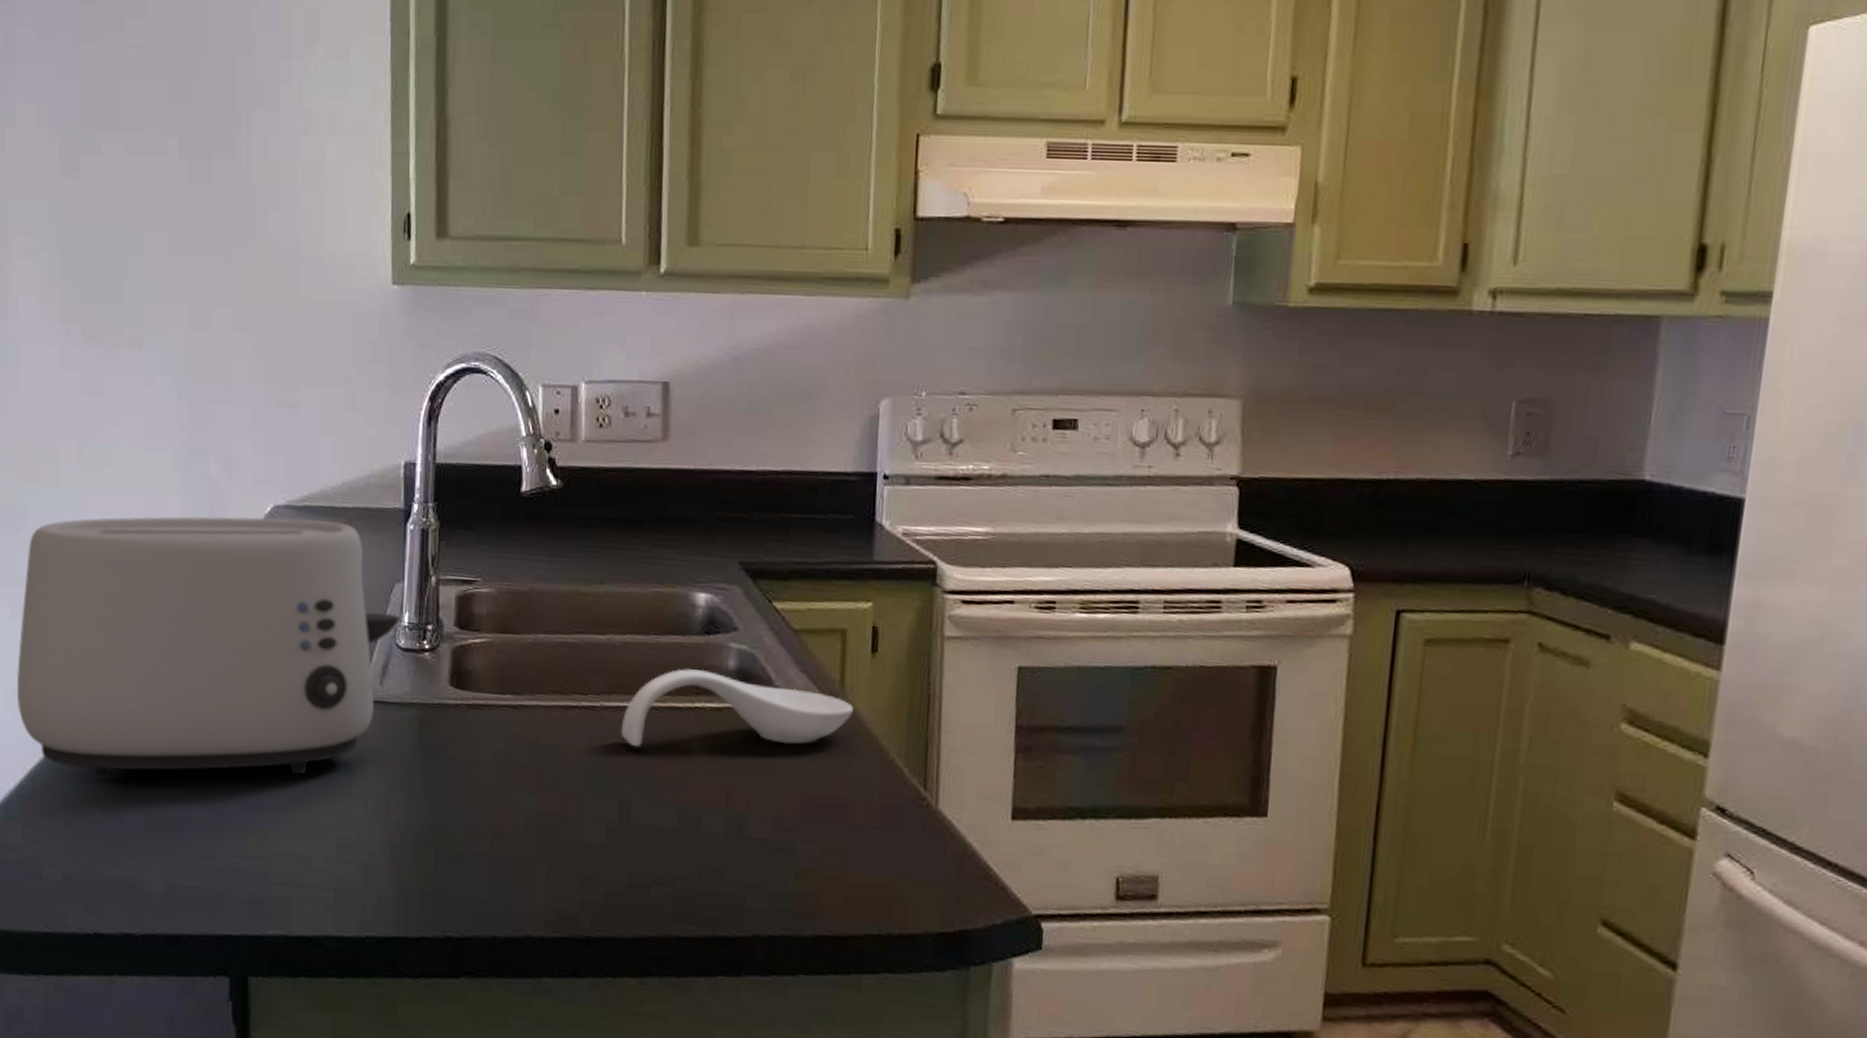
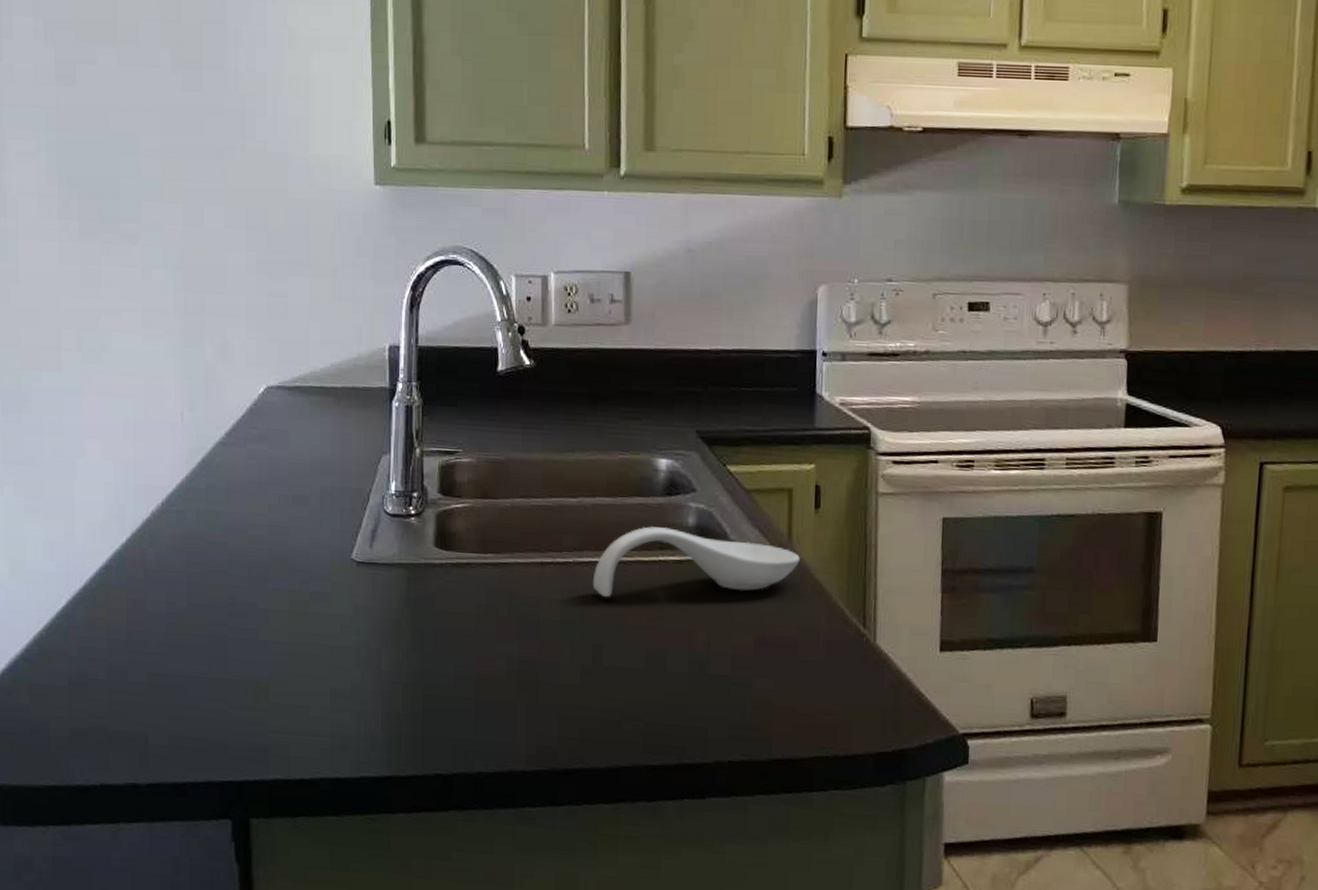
toaster: present [16,516,401,780] -> none [20,397,388,642]

